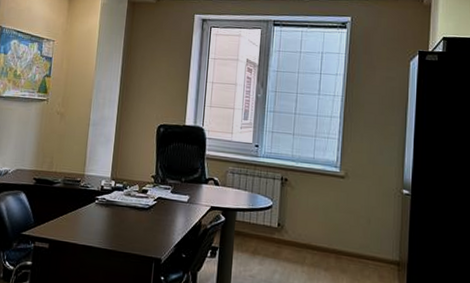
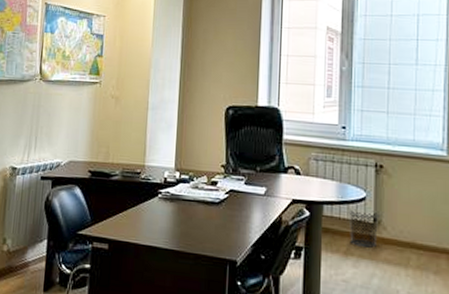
waste bin: none [257,215,283,248] -> present [348,209,380,248]

